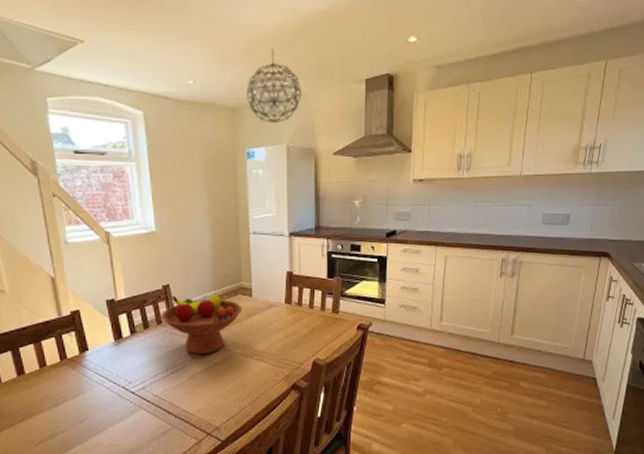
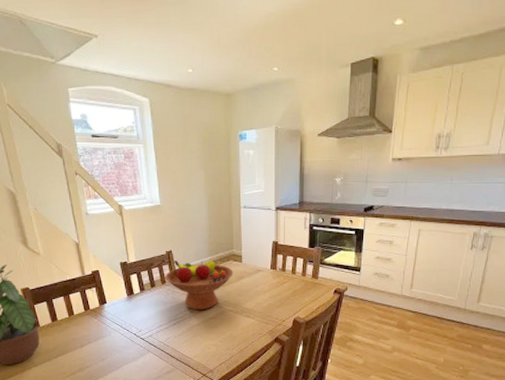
pendant light: present [247,48,301,124] -> none [240,36,290,108]

